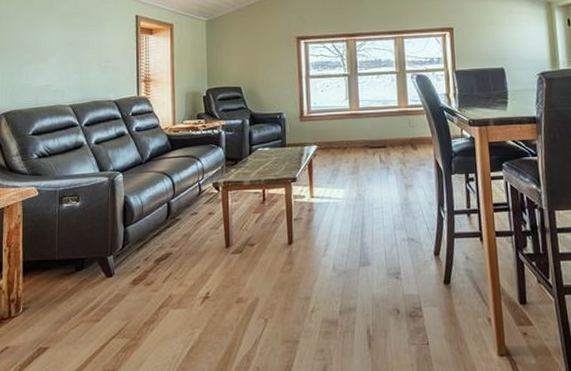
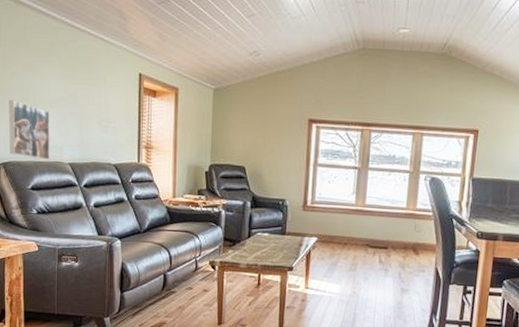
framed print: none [11,53,51,105] -> present [9,100,50,160]

